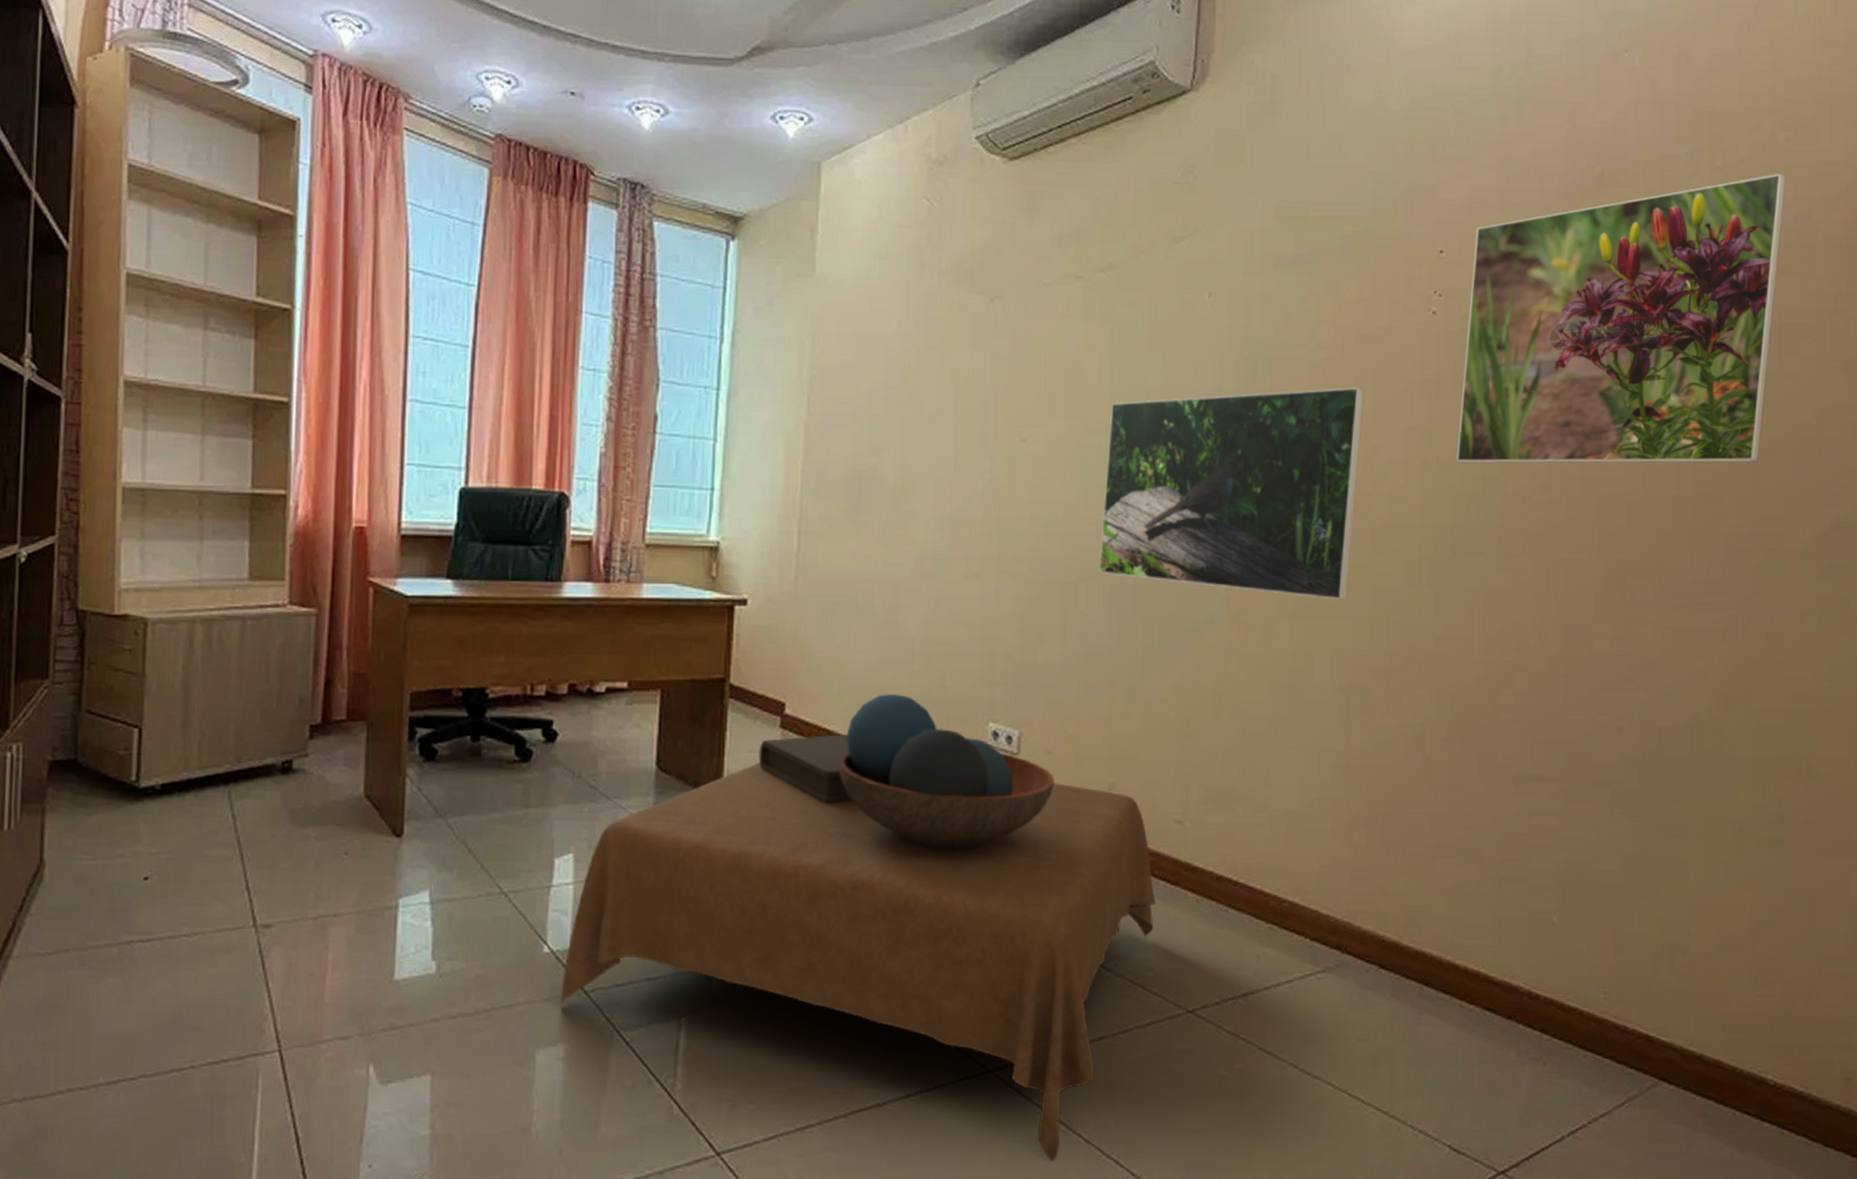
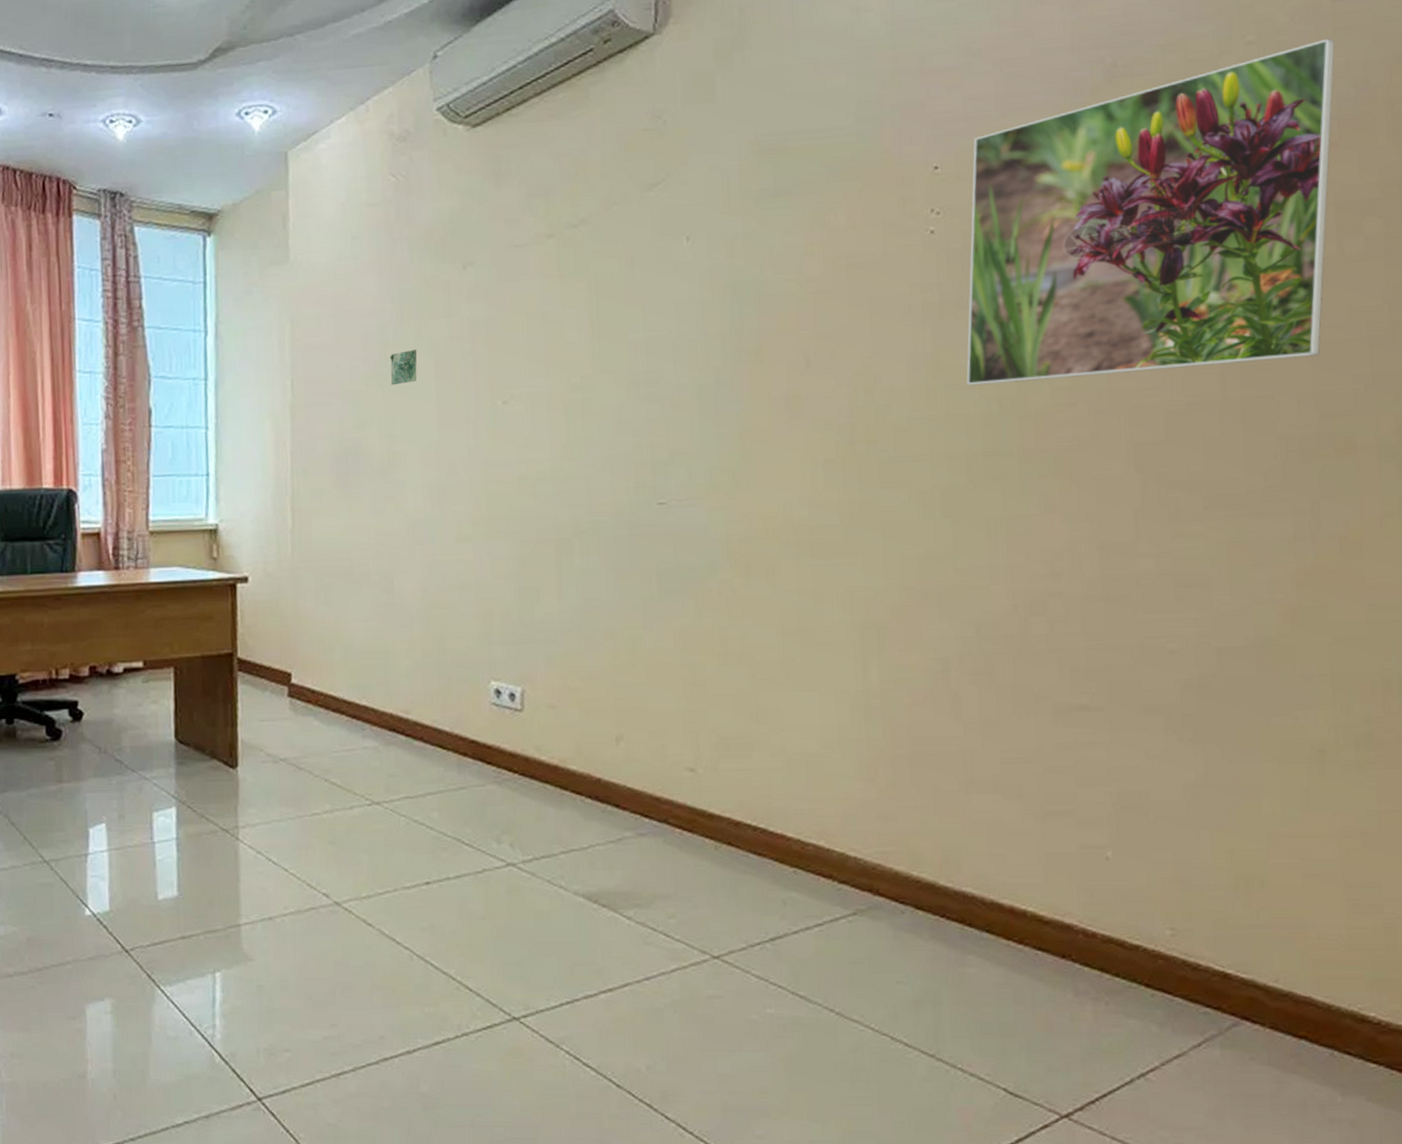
coffee table: present [560,694,1156,1161] -> none [103,658,673,1106]
map: none [909,378,939,413] -> present [390,349,417,386]
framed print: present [1098,387,1365,600] -> none [590,317,861,537]

